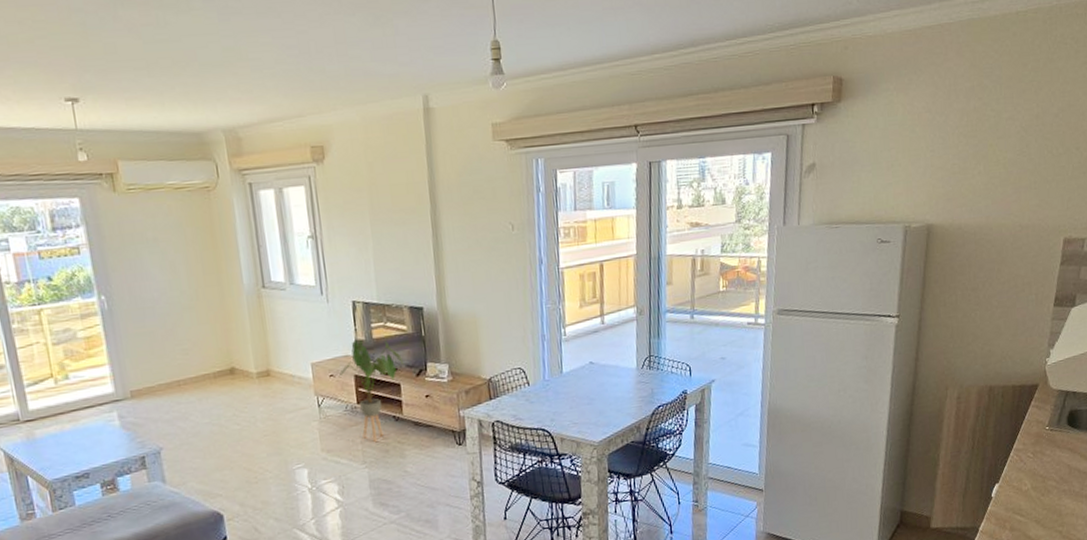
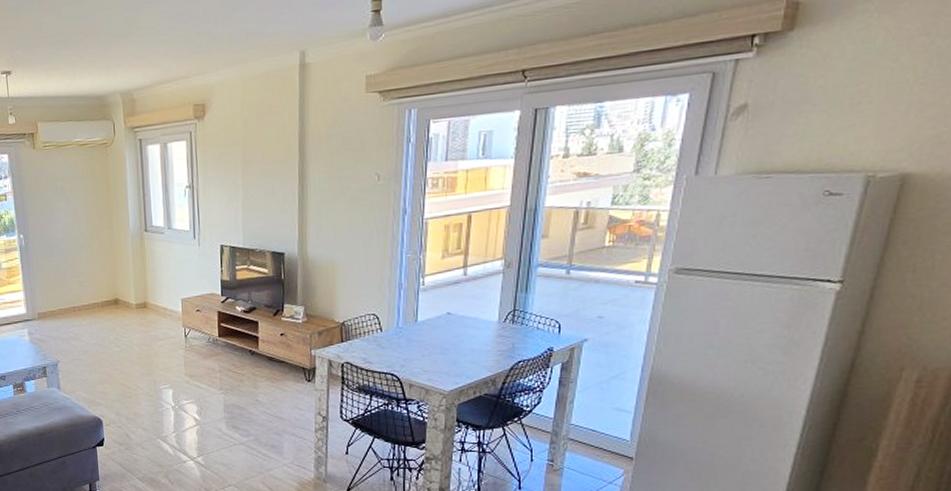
house plant: present [339,339,404,442] -> none [205,279,263,371]

